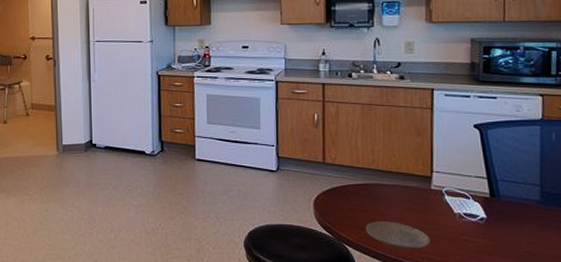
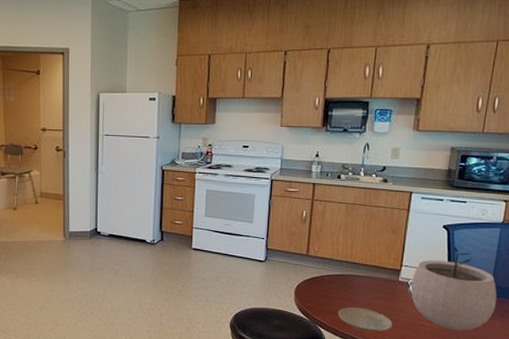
plant pot: none [445,146,549,246] -> present [410,245,497,331]

